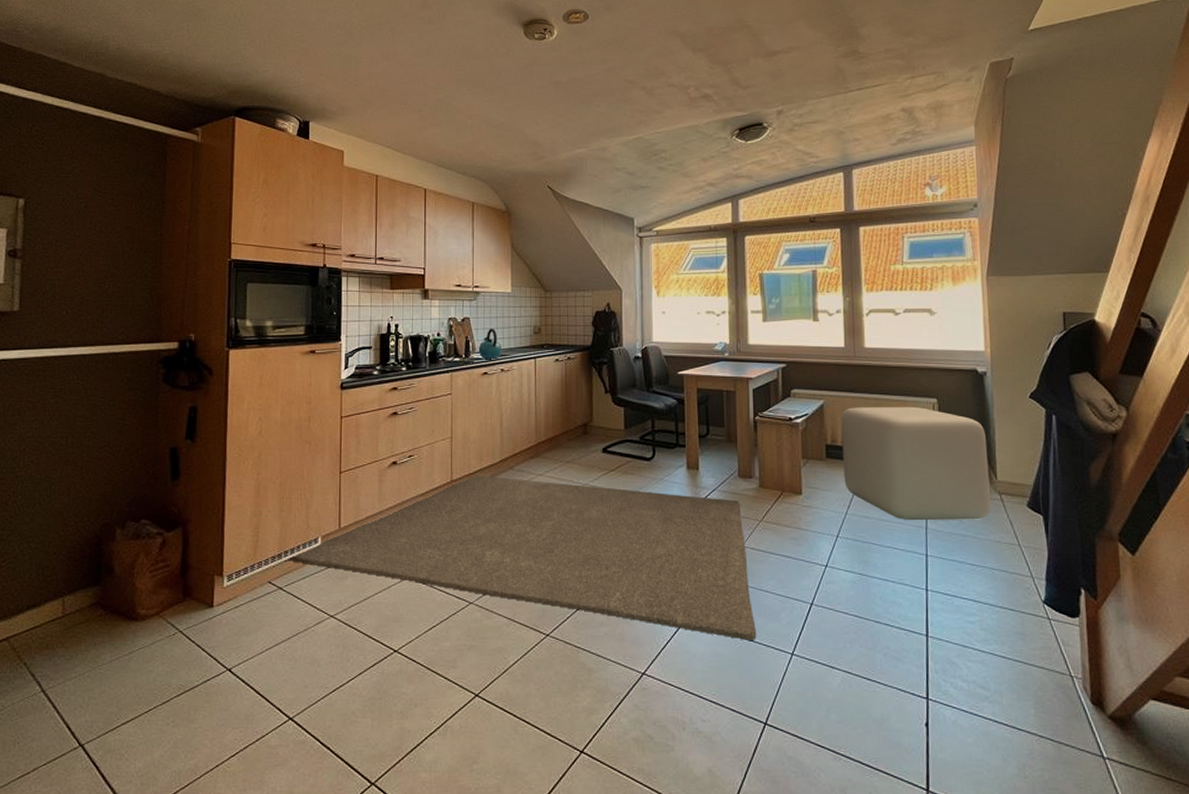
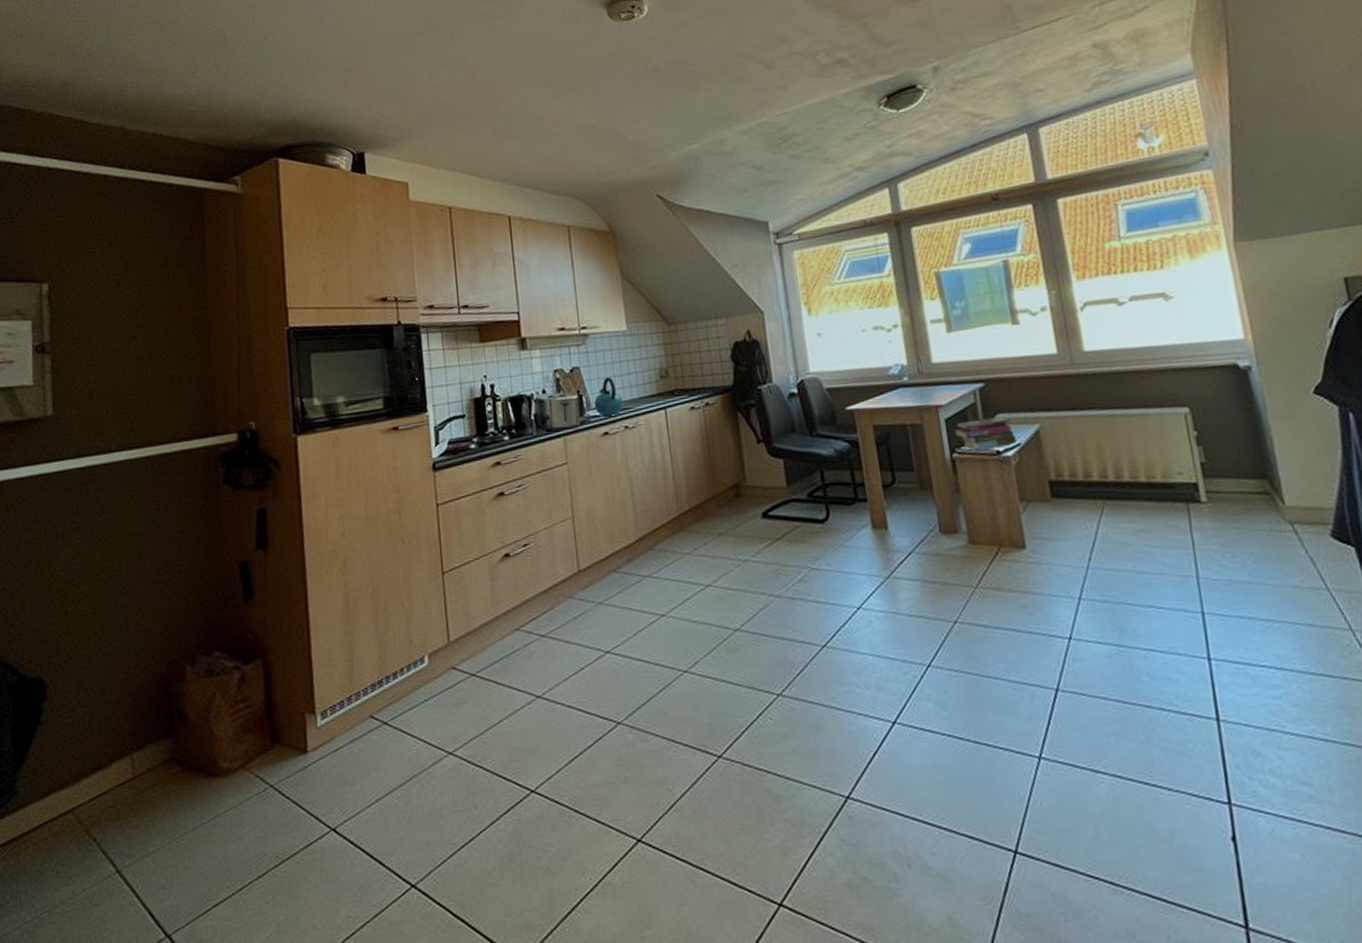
rug: present [287,475,757,640] -> none [390,560,990,744]
toaster: none [430,336,467,369] -> present [535,392,581,433]
books: none [759,392,805,416] -> present [955,417,1017,451]
pouf: present [841,406,992,521] -> none [1064,420,1282,570]

